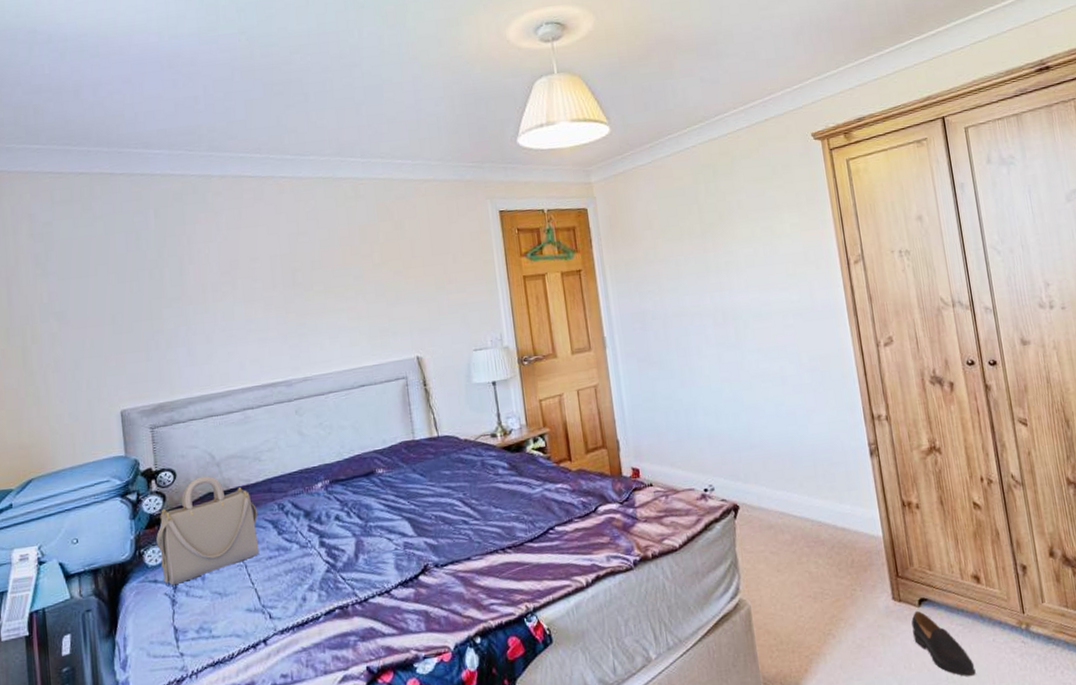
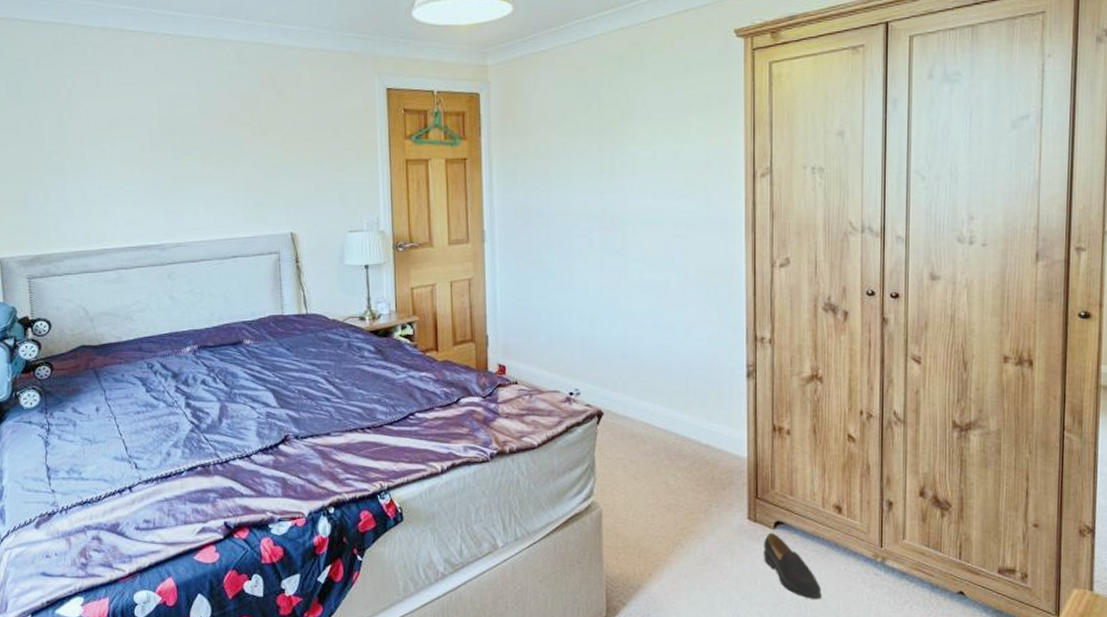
handbag: present [156,476,260,586] -> none [31,329,128,428]

